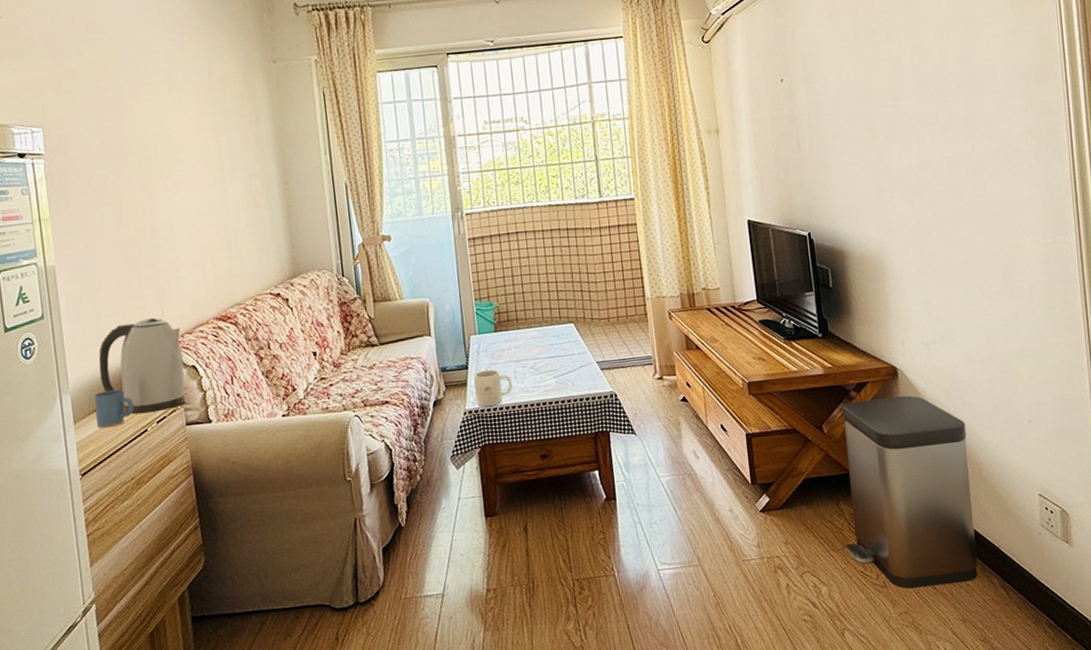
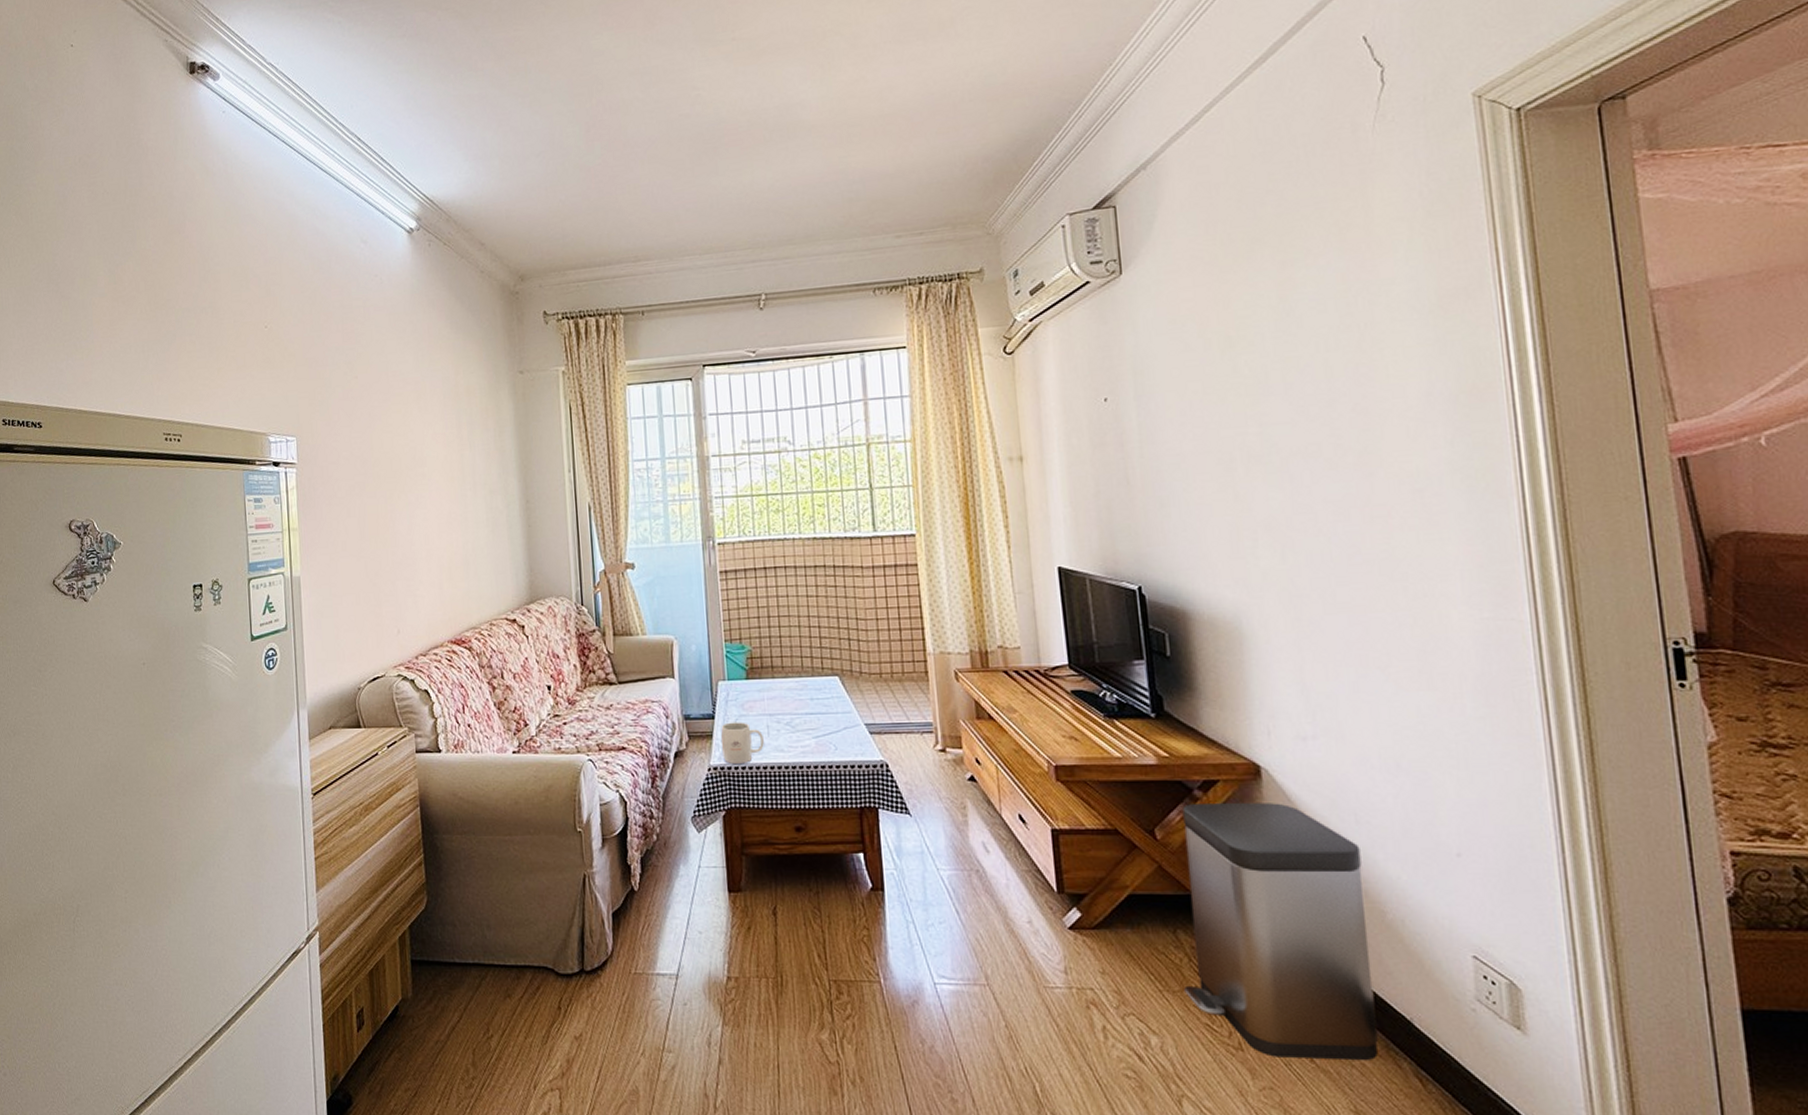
mug: present [93,389,135,429] -> none [329,708,367,748]
kettle: present [98,317,186,415] -> none [335,636,417,737]

